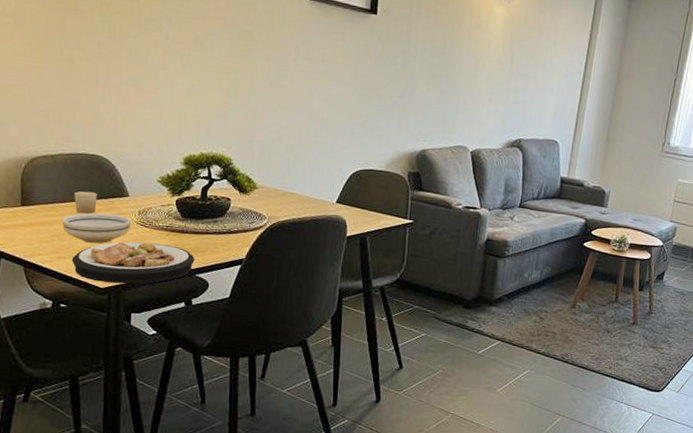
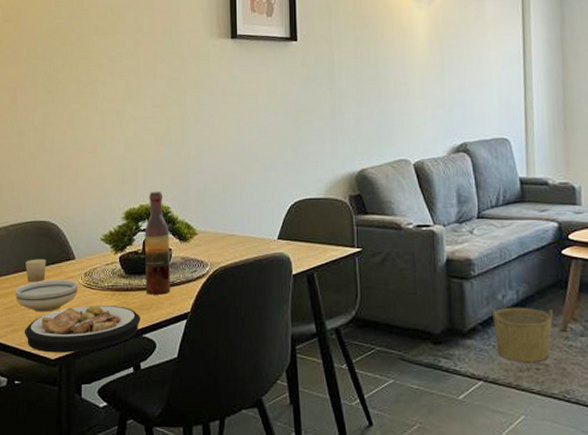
wine bottle: none [201,141,230,240] -> present [144,191,171,295]
basket: none [516,284,567,330] -> present [492,307,553,363]

